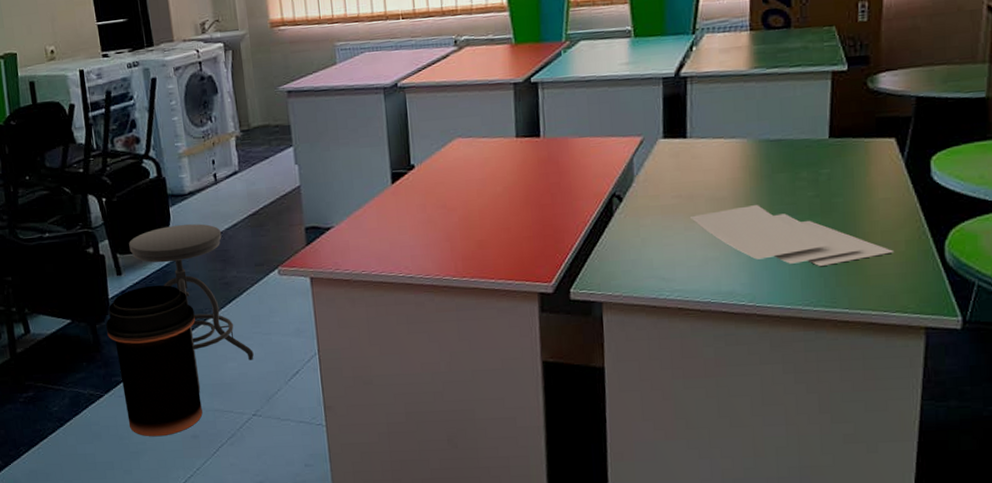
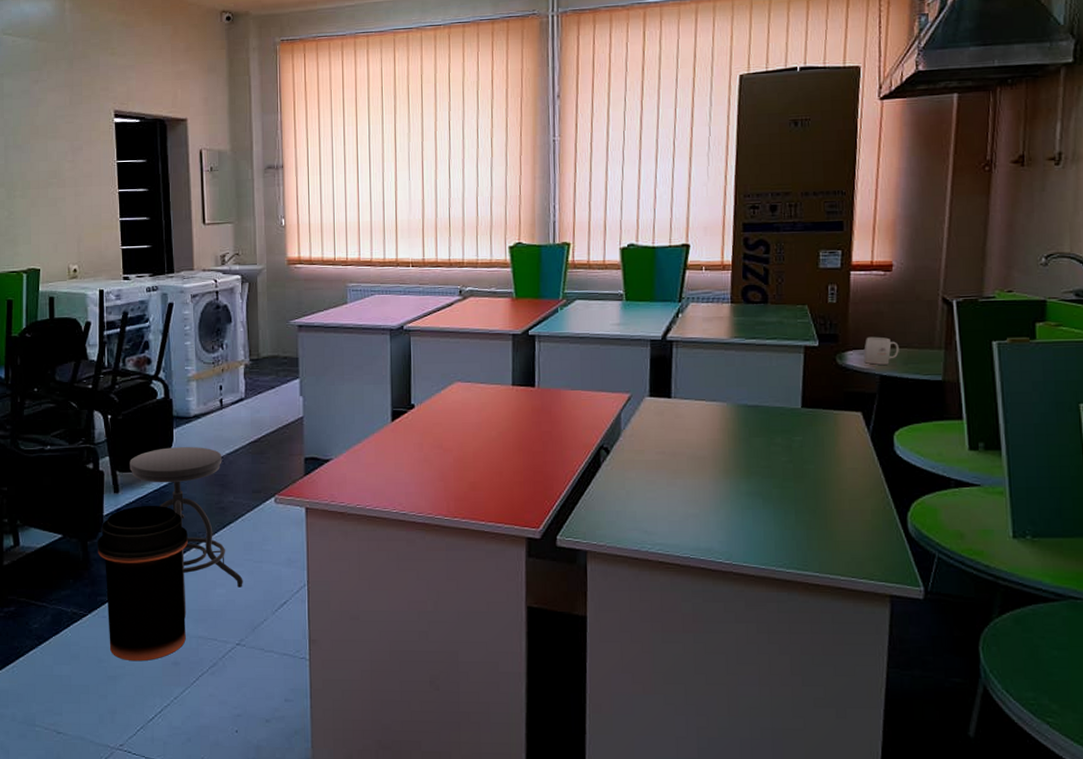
papers: present [689,205,895,267] -> none [671,466,862,530]
mug: none [898,55,938,86] -> present [864,336,899,365]

